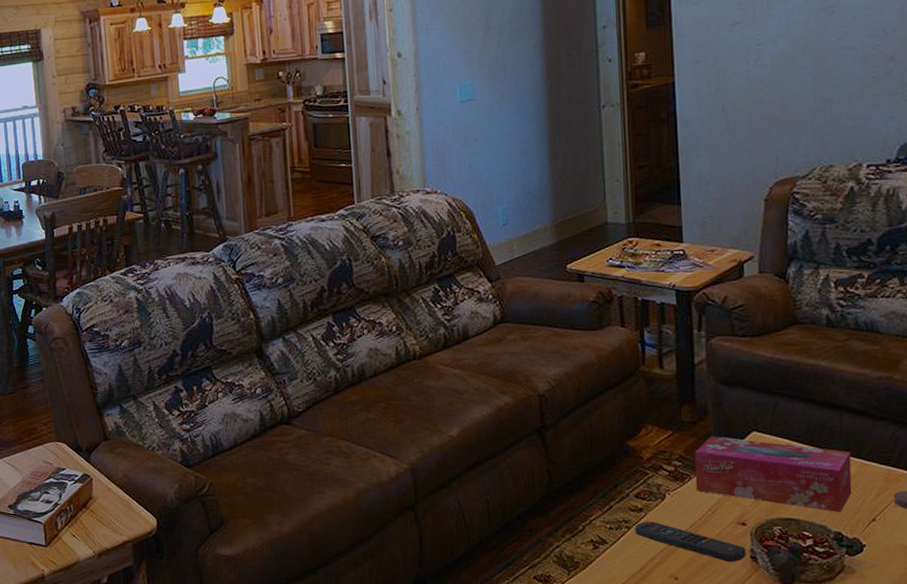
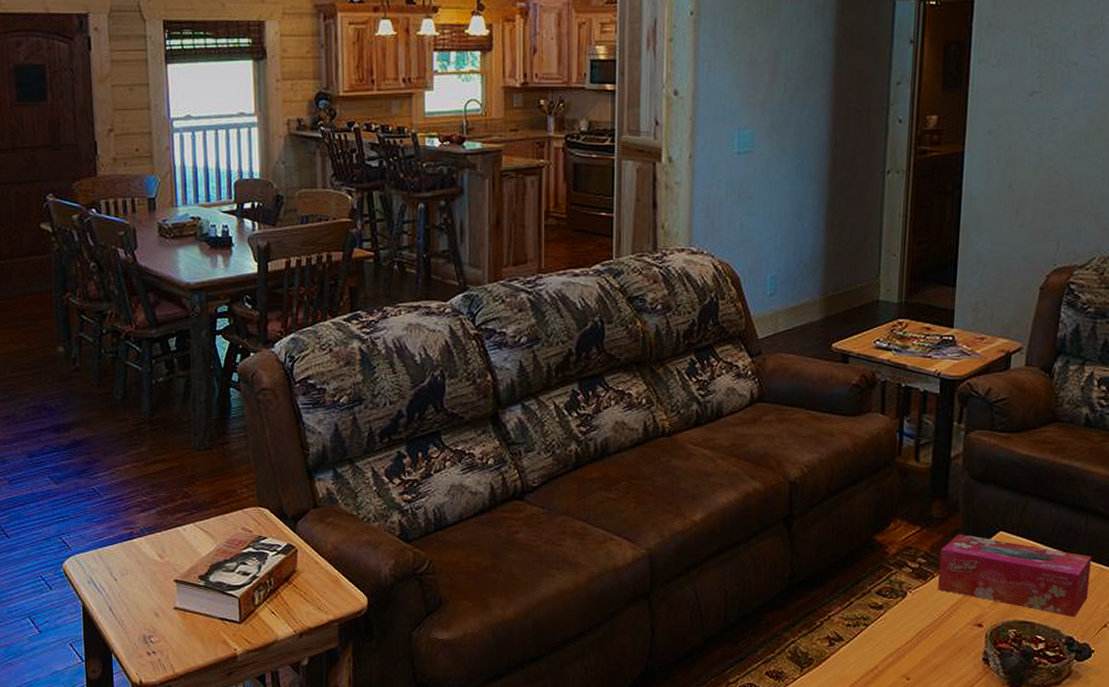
remote control: present [635,522,746,563] -> none [872,620,980,664]

